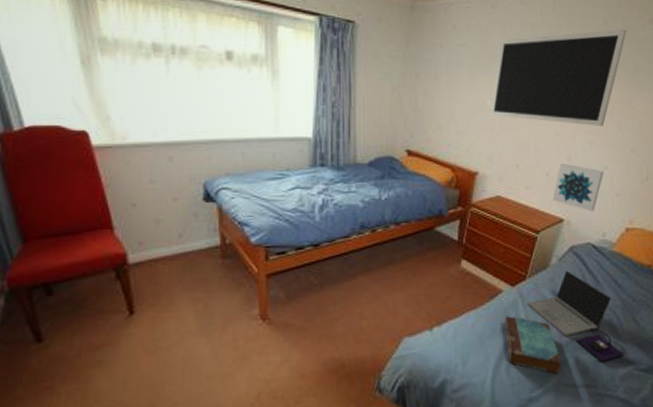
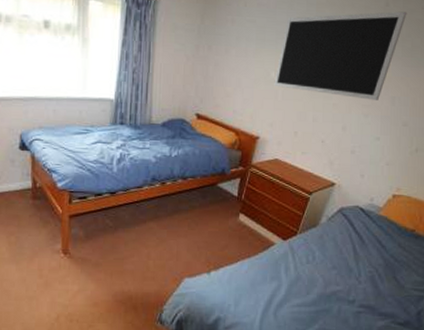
book: present [503,316,562,374] -> none [274,266,325,321]
laptop computer: present [526,270,625,362] -> none [296,229,384,314]
wall art: present [552,163,604,211] -> none [326,132,376,177]

